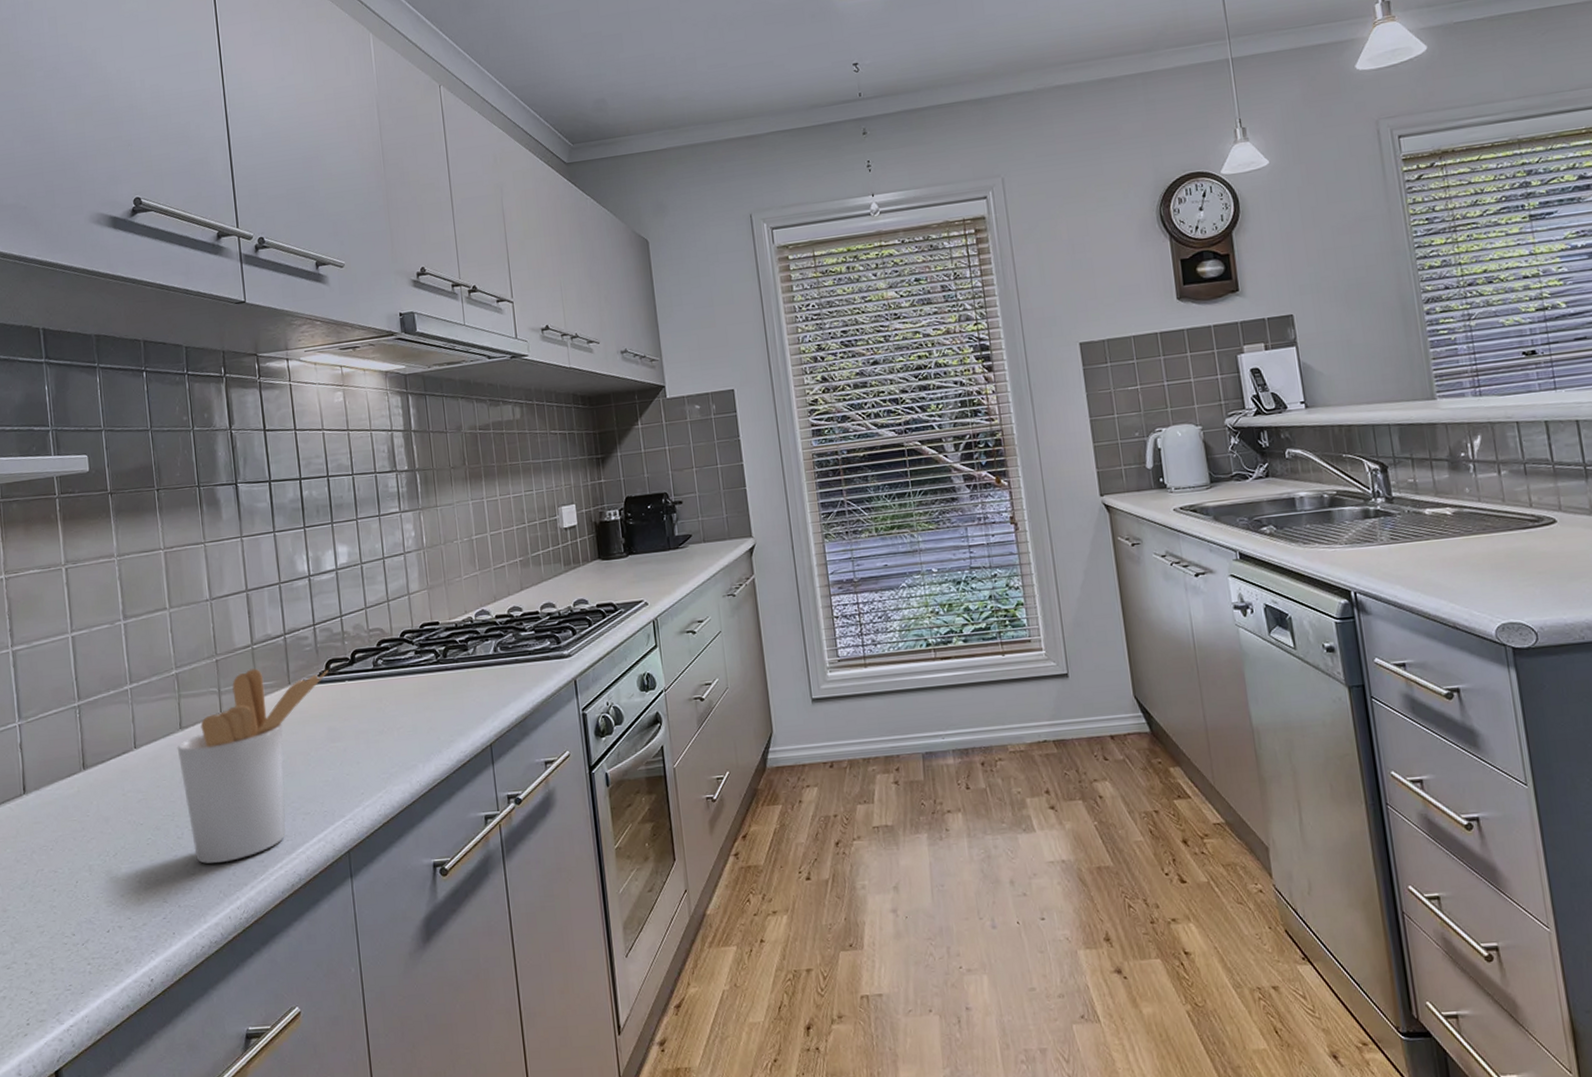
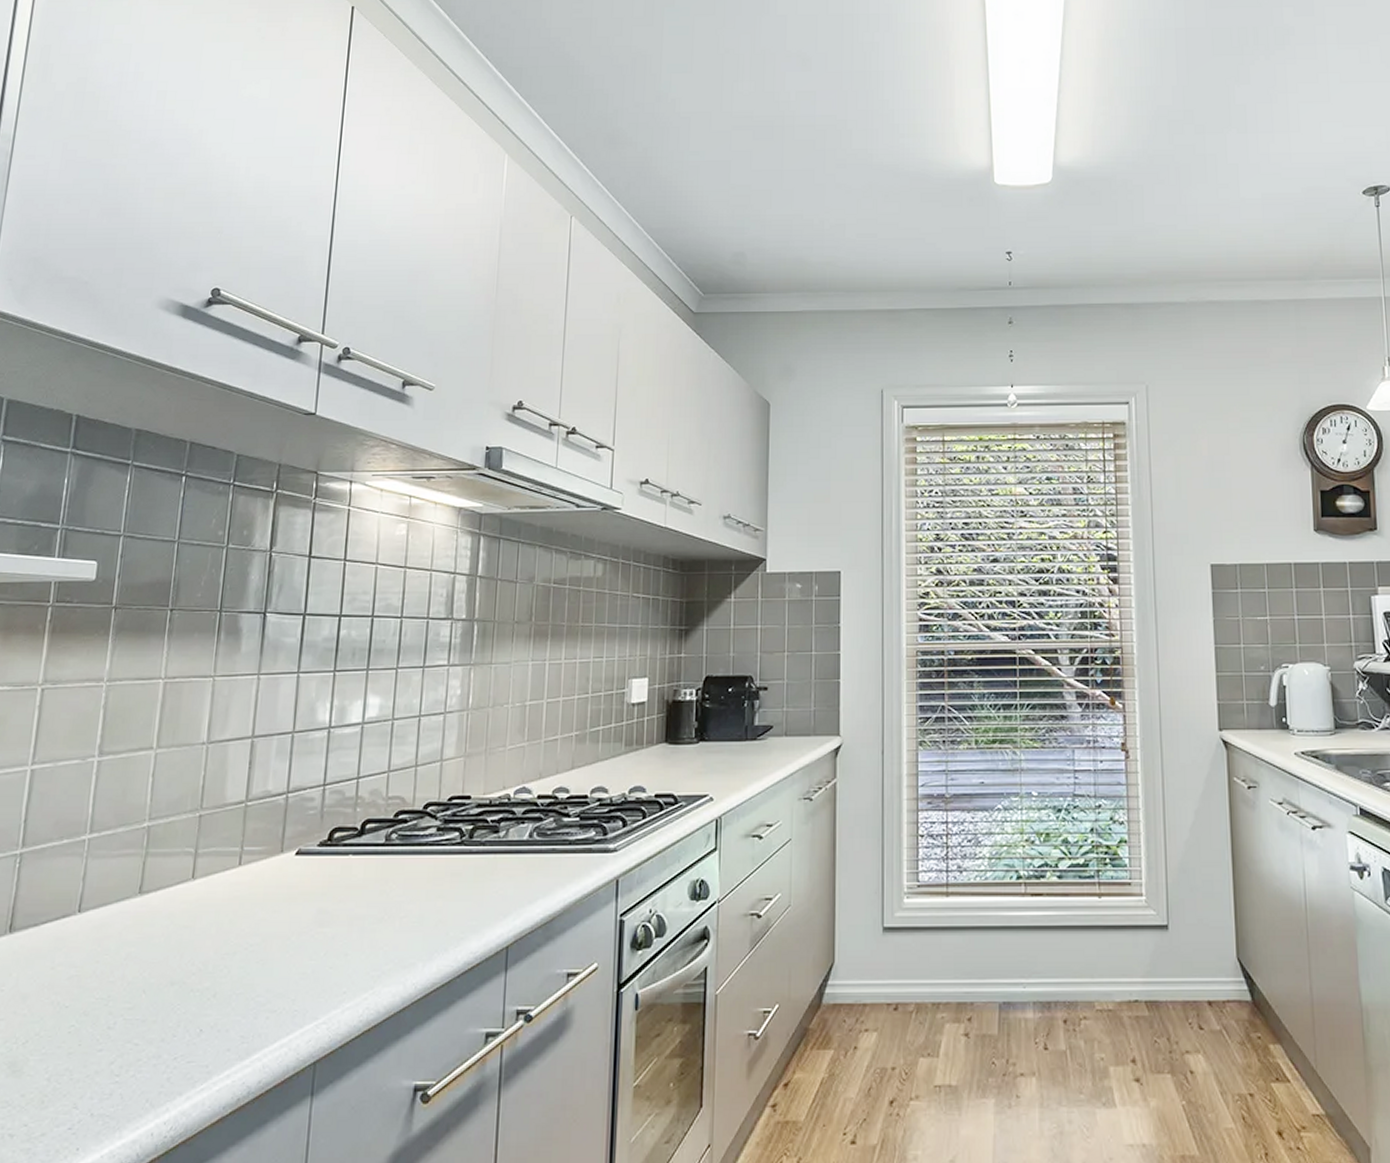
utensil holder: present [177,668,329,864] -> none [125,830,332,1063]

